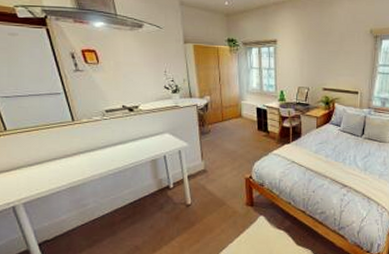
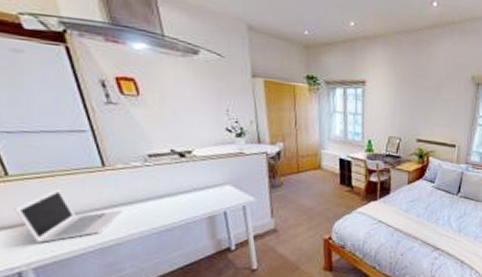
laptop: none [10,139,88,183] -> present [14,188,124,243]

